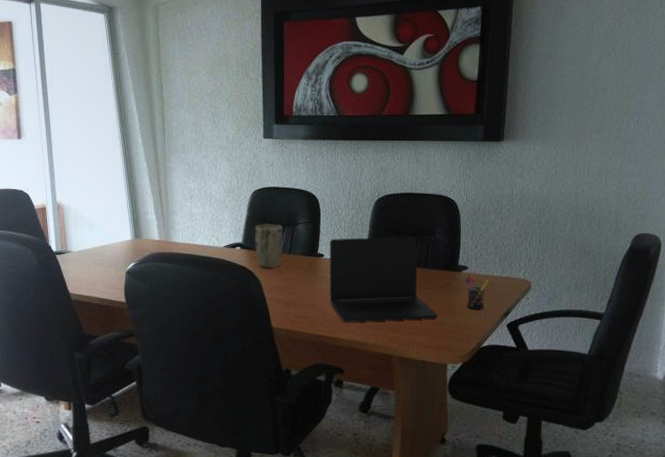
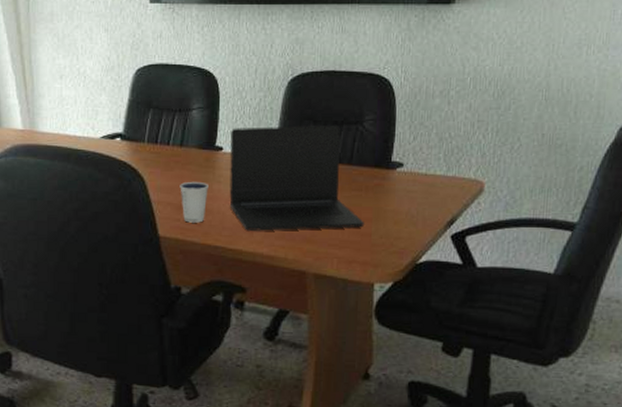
plant pot: present [254,224,284,269] -> none [138,110,174,165]
dixie cup: none [289,282,312,316] -> present [180,181,209,223]
pen holder: present [465,275,489,310] -> none [400,174,431,217]

